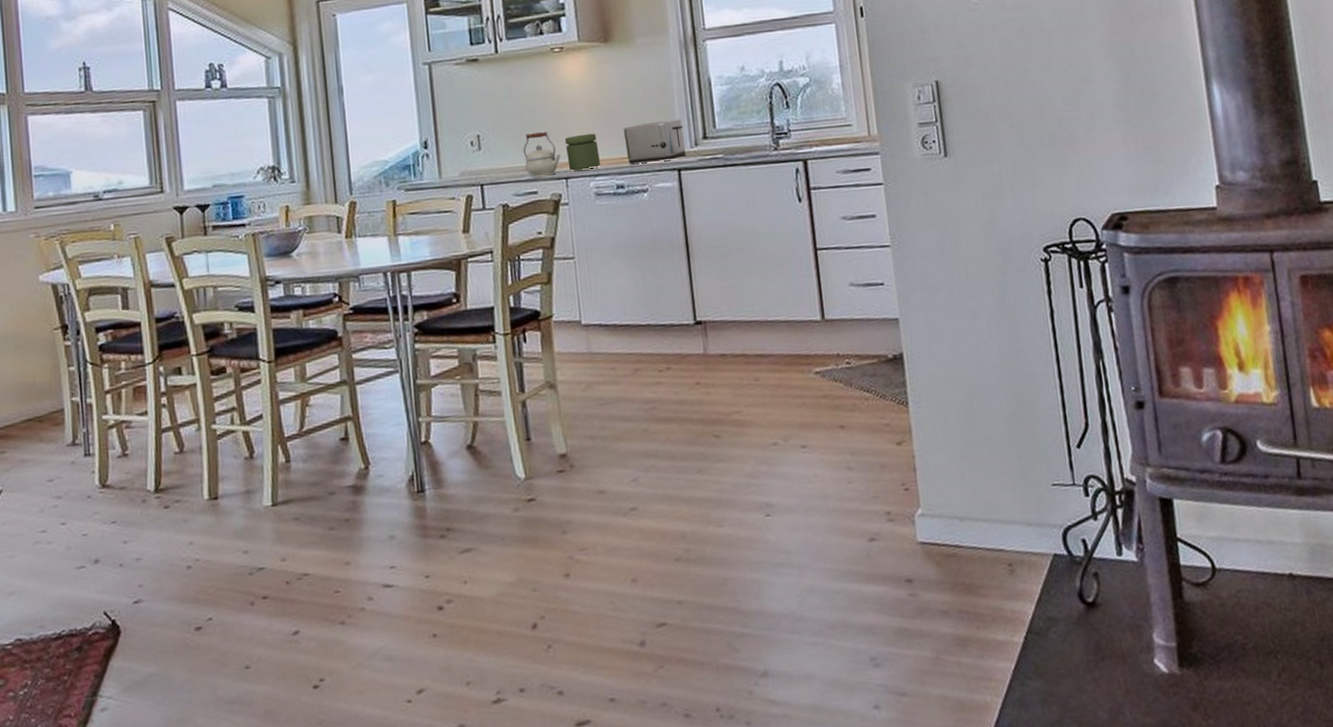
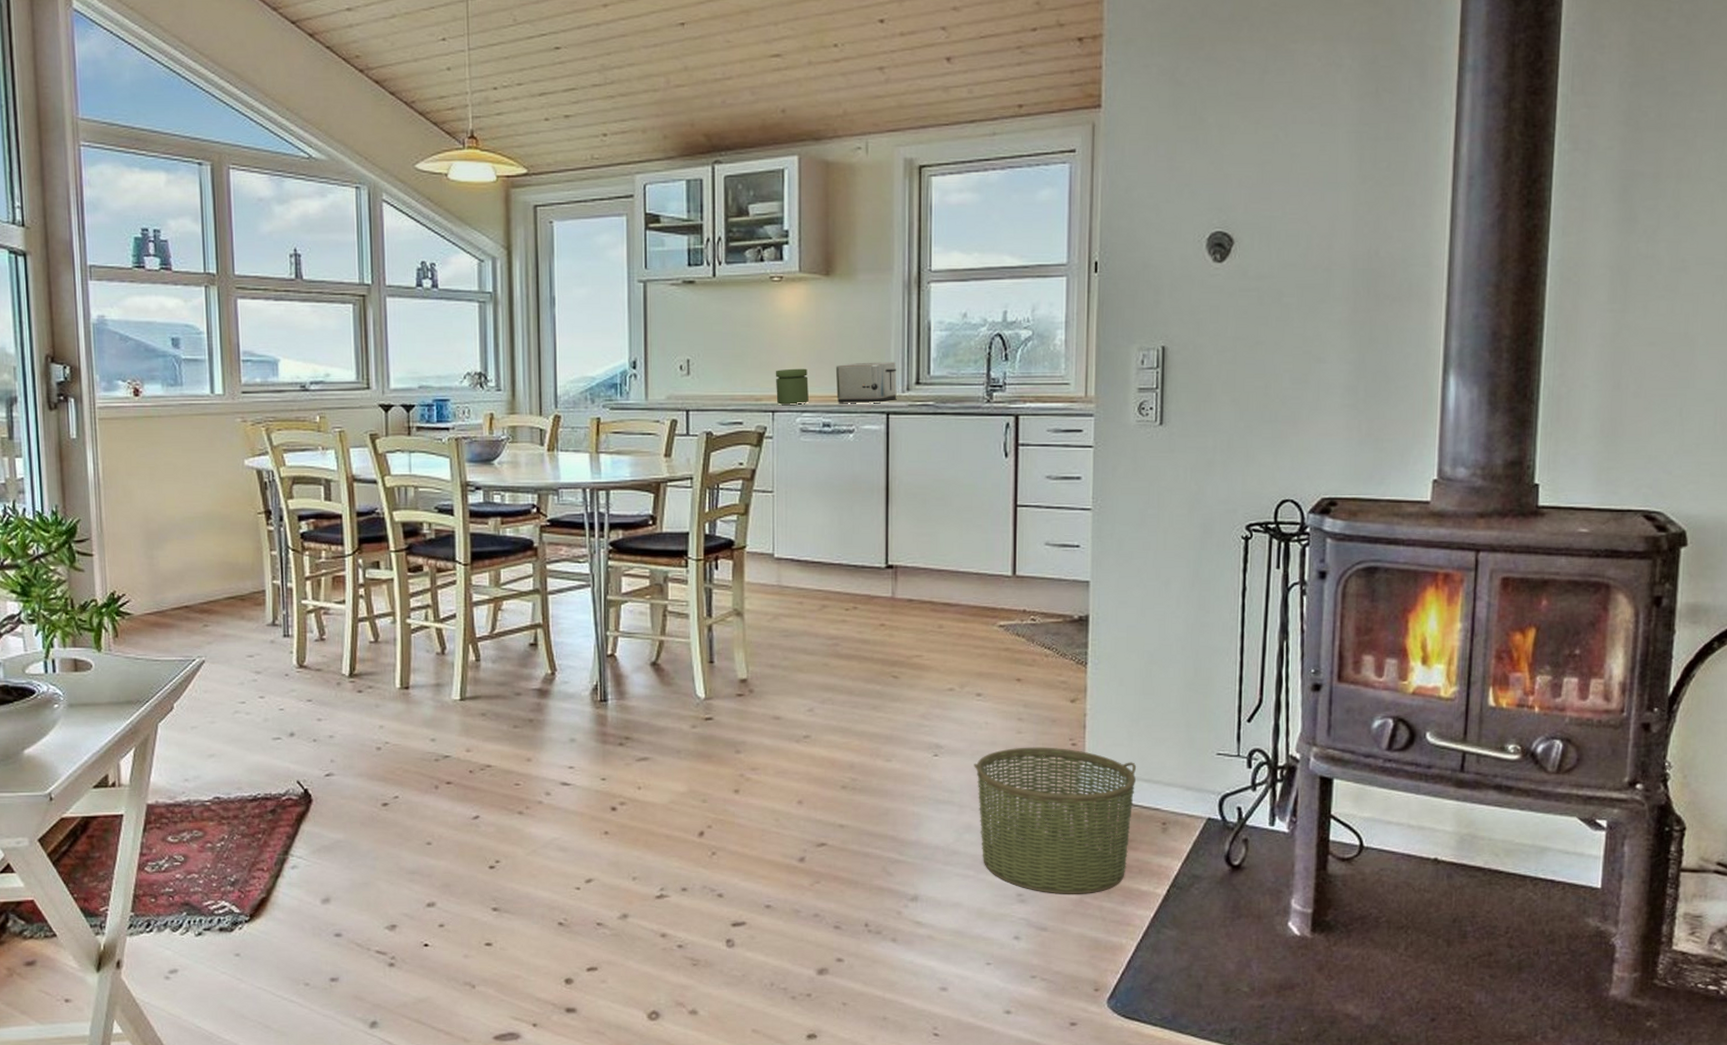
kettle: present [523,131,560,178] -> none [732,362,769,408]
basket: none [808,494,979,654] -> present [974,747,1137,894]

